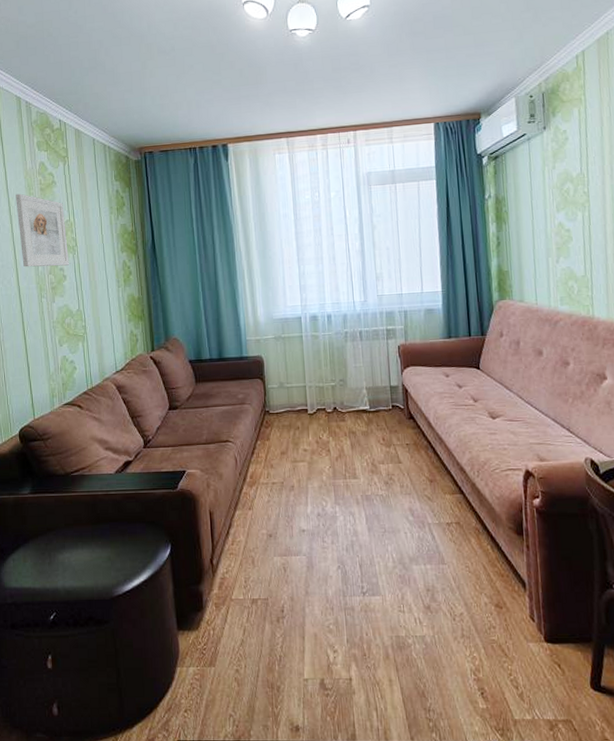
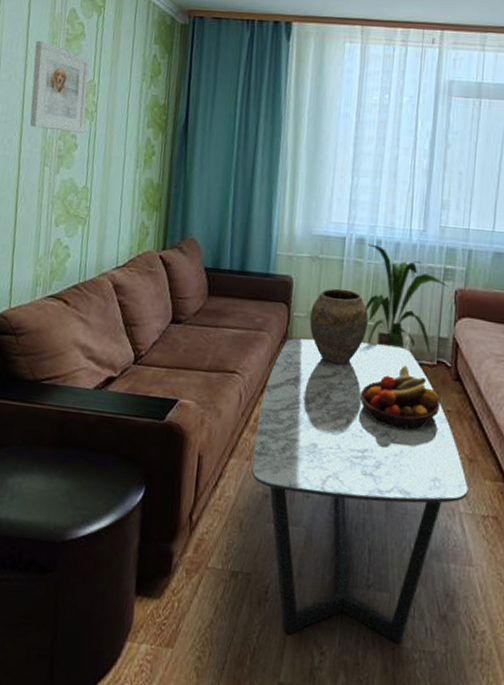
coffee table: none [252,399,433,642] -> present [251,338,469,644]
vase: none [282,359,331,422] -> present [309,288,369,365]
house plant: none [321,319,392,401] -> present [366,243,448,355]
fruit bowl: none [333,413,400,466] -> present [359,365,441,432]

